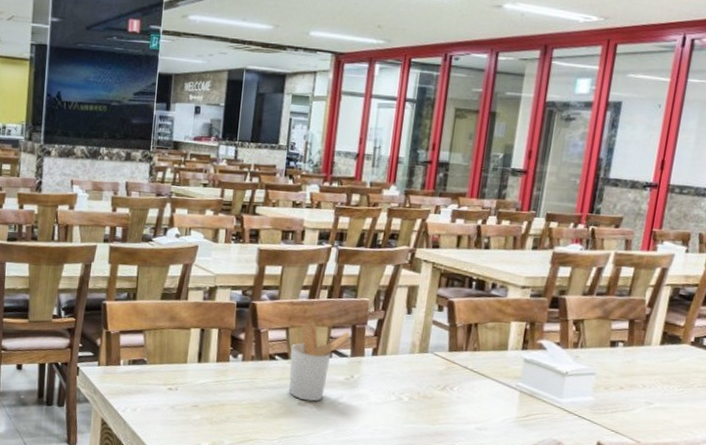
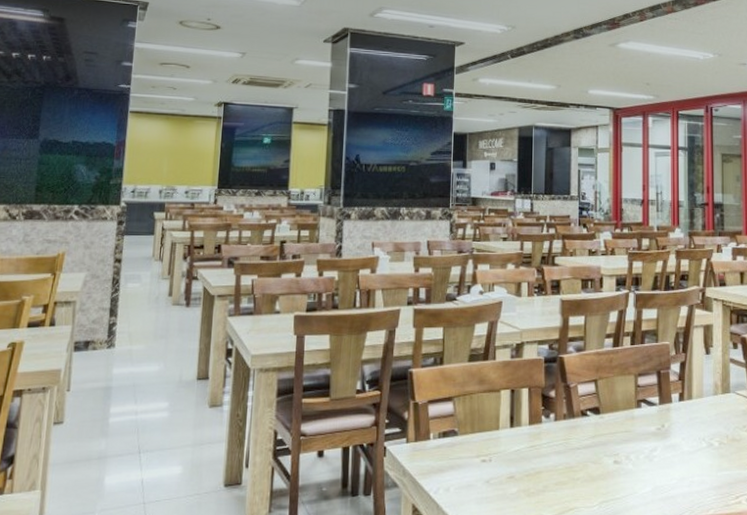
utensil holder: present [289,321,351,402] -> none [601,371,657,458]

